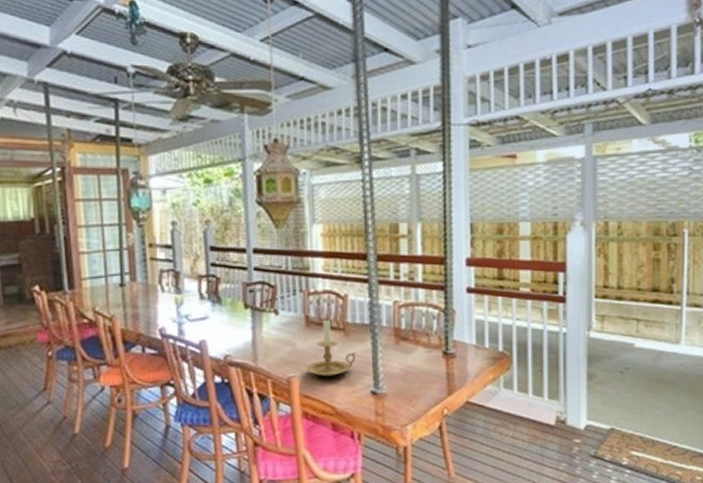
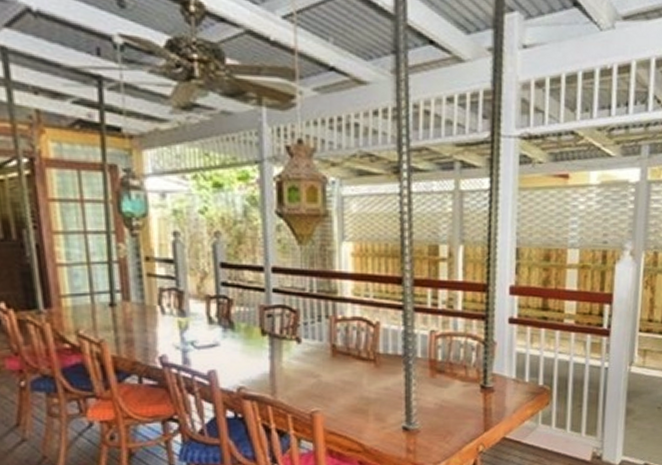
candle holder: present [306,319,356,377] -> none [332,349,388,411]

